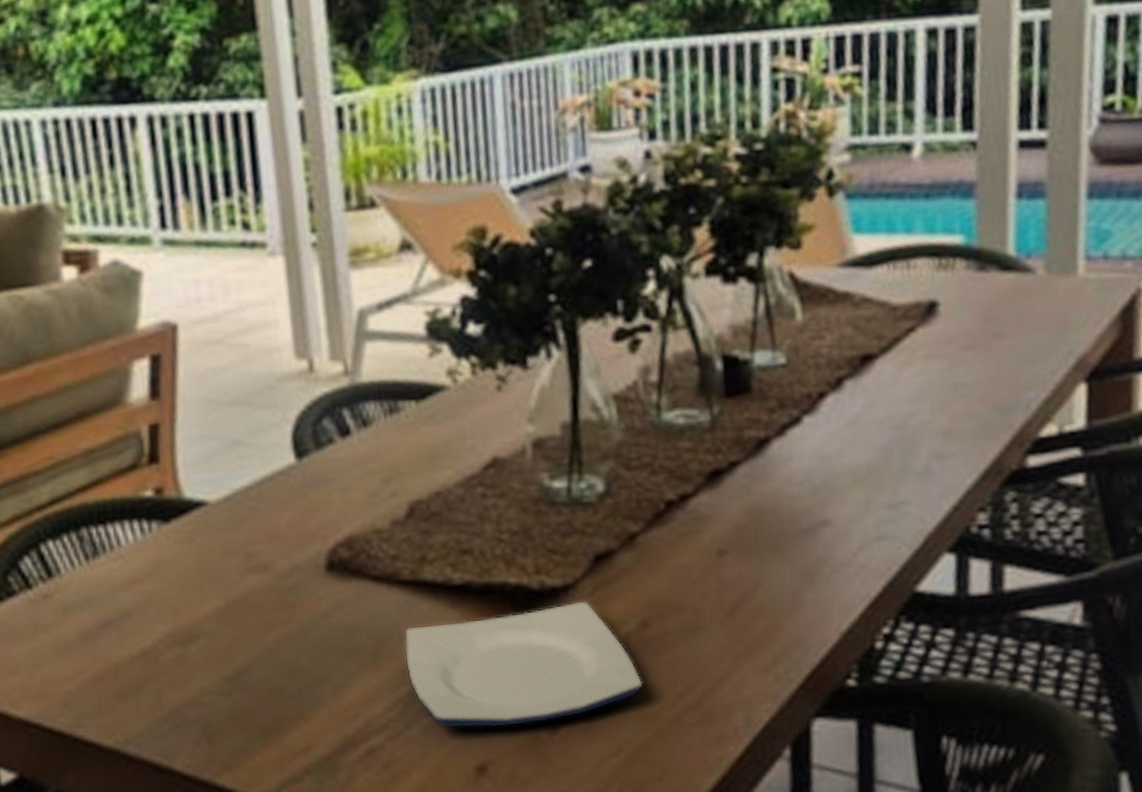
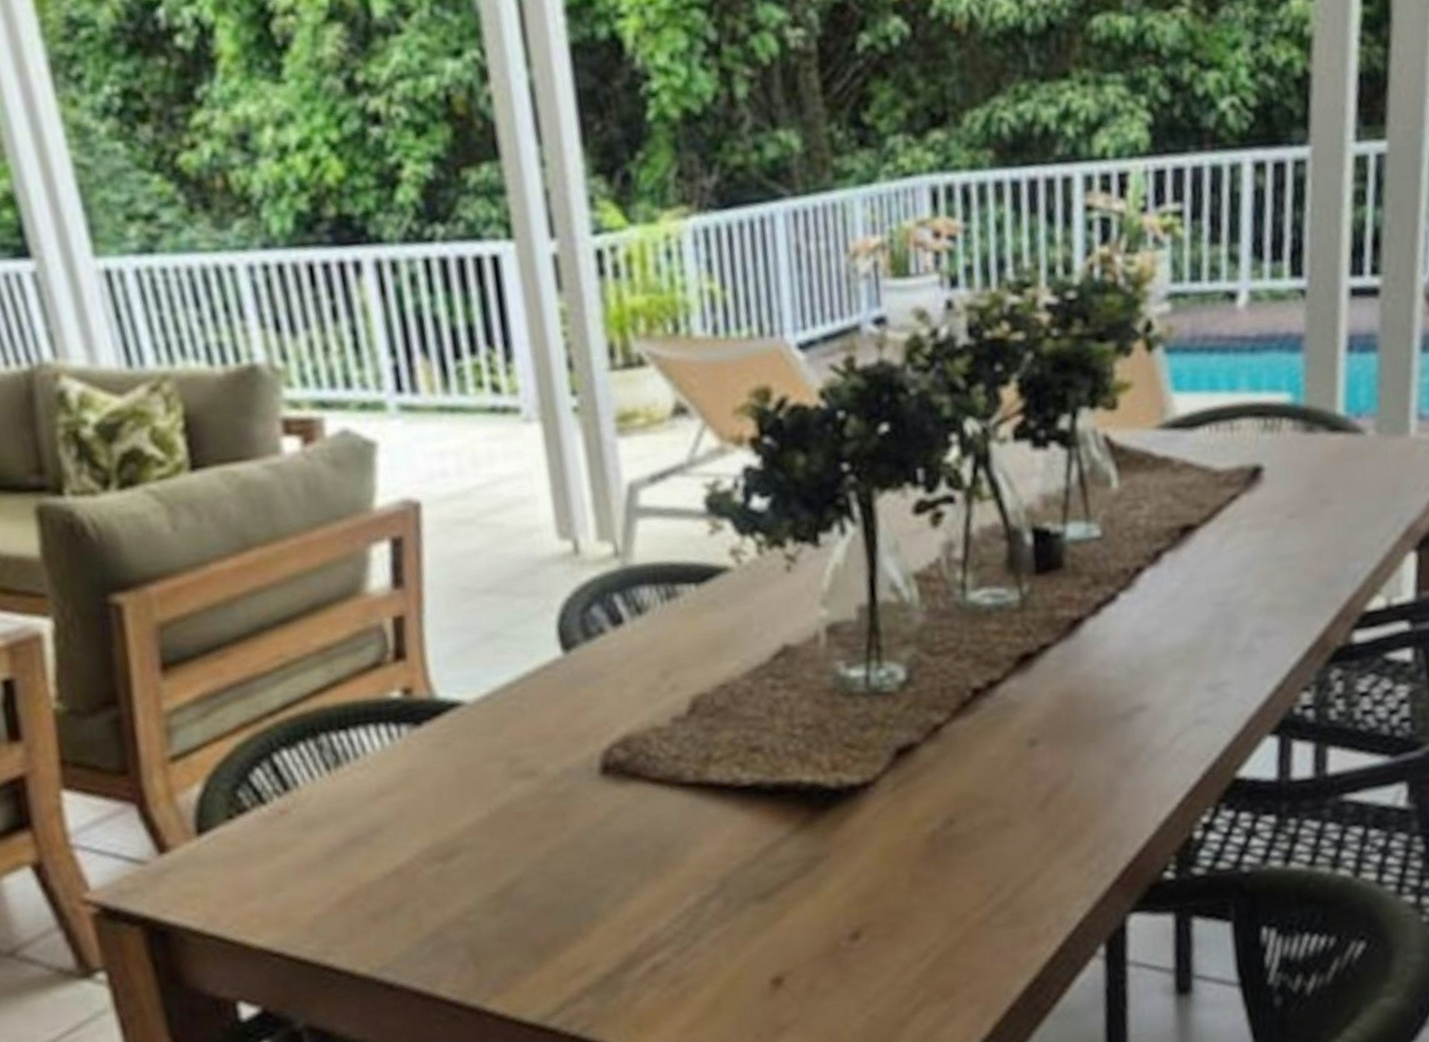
plate: present [404,600,643,728] -> none [690,798,950,939]

